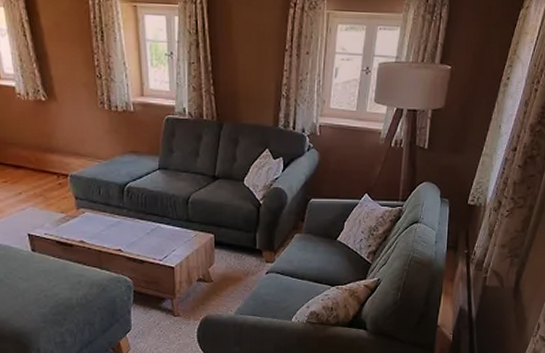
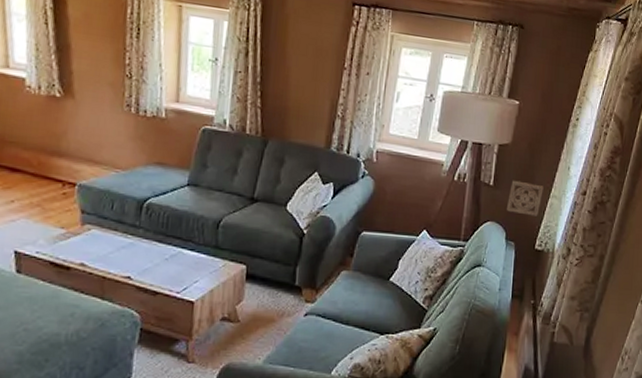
wall ornament: none [440,142,476,174] -> present [506,180,544,216]

